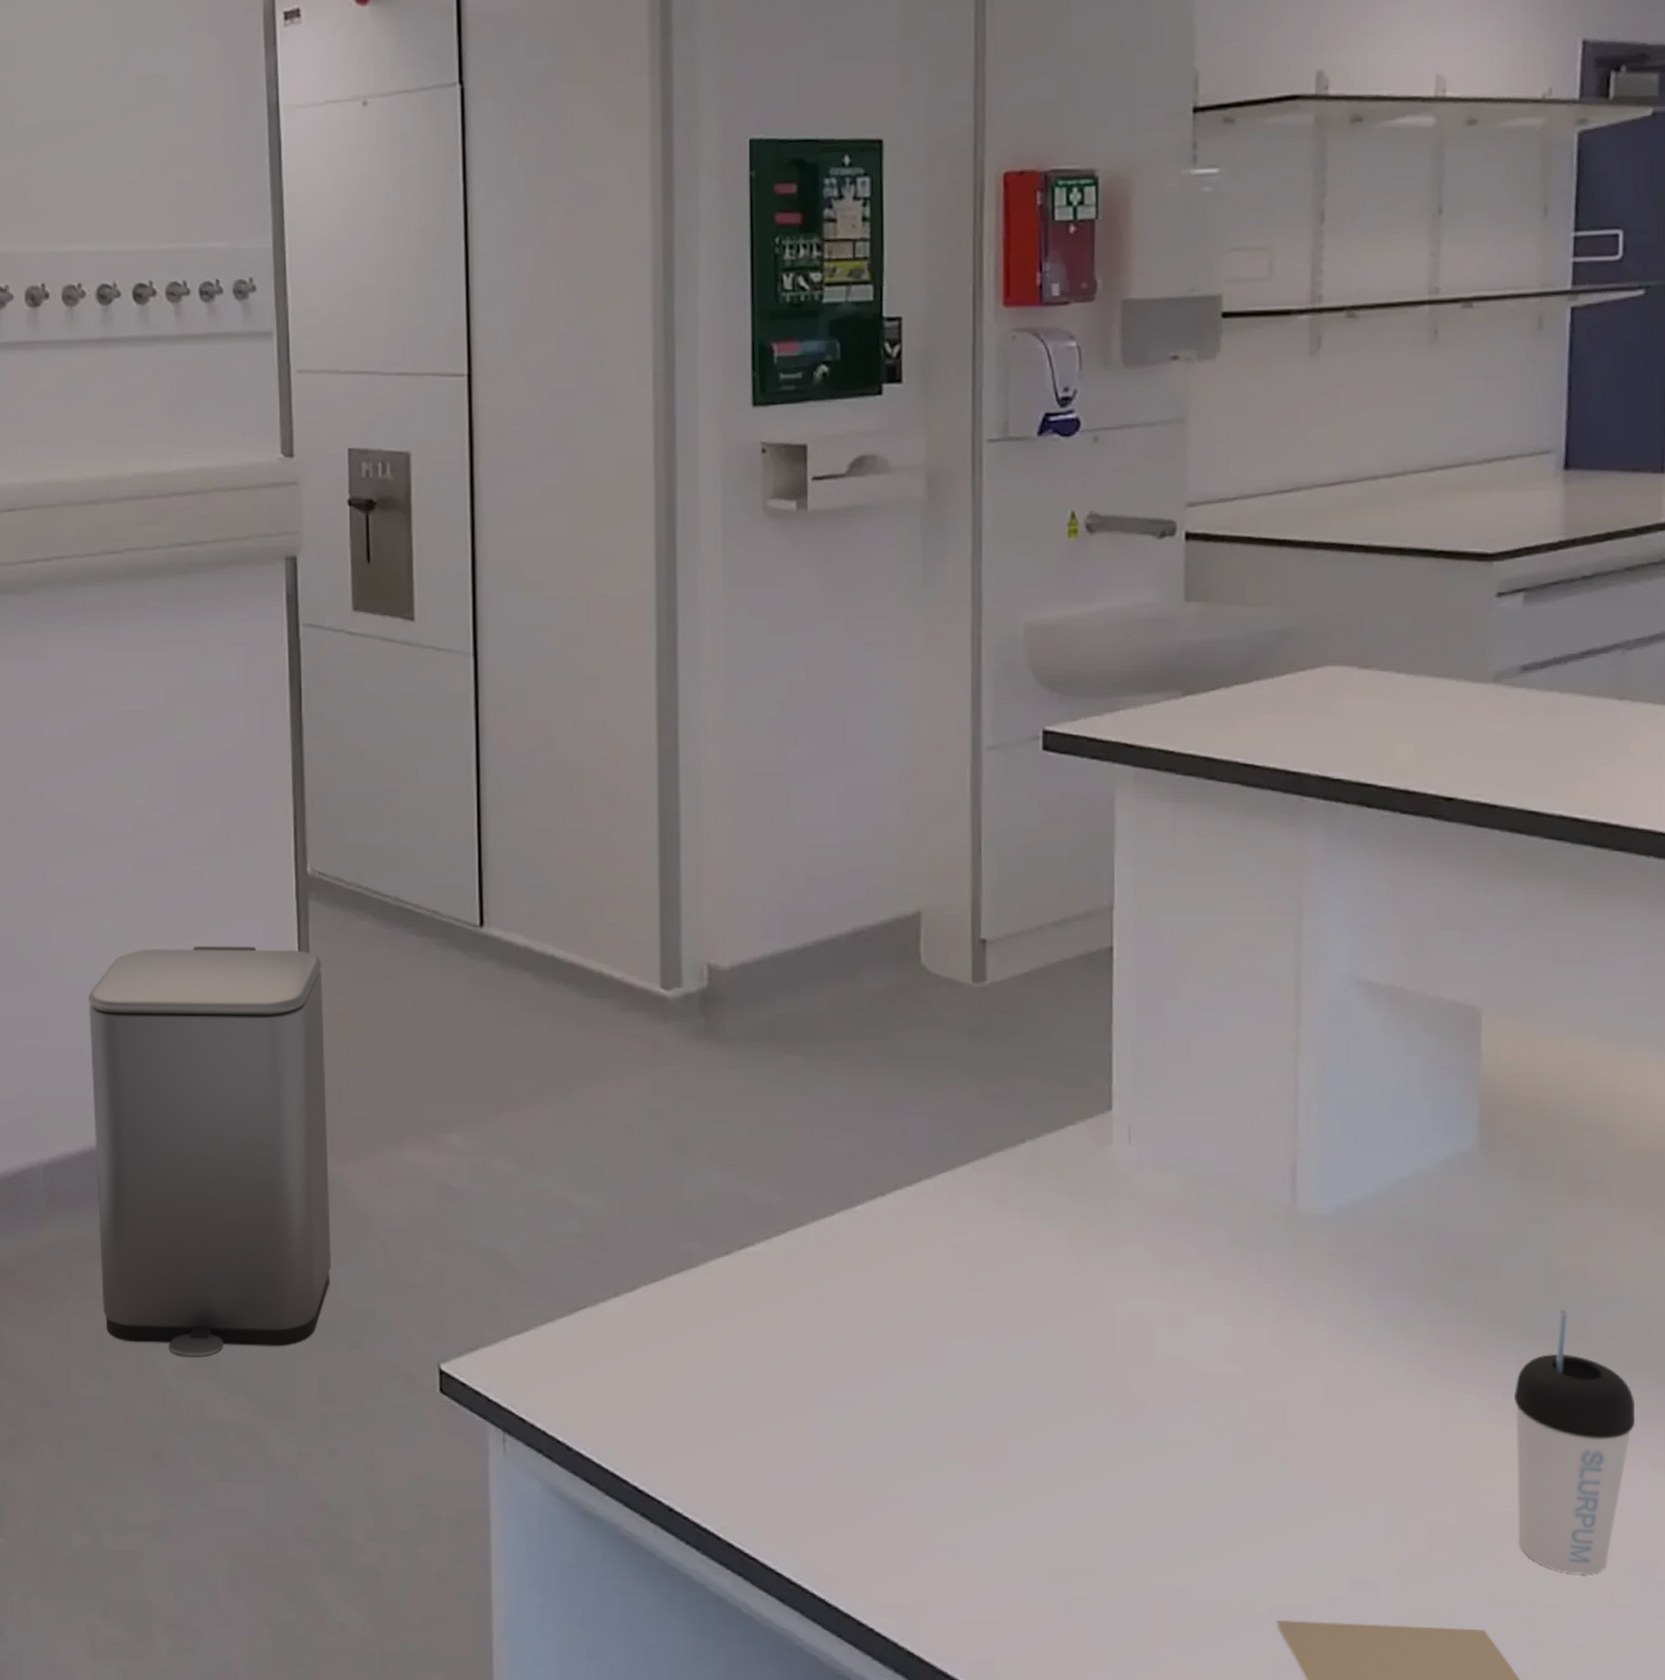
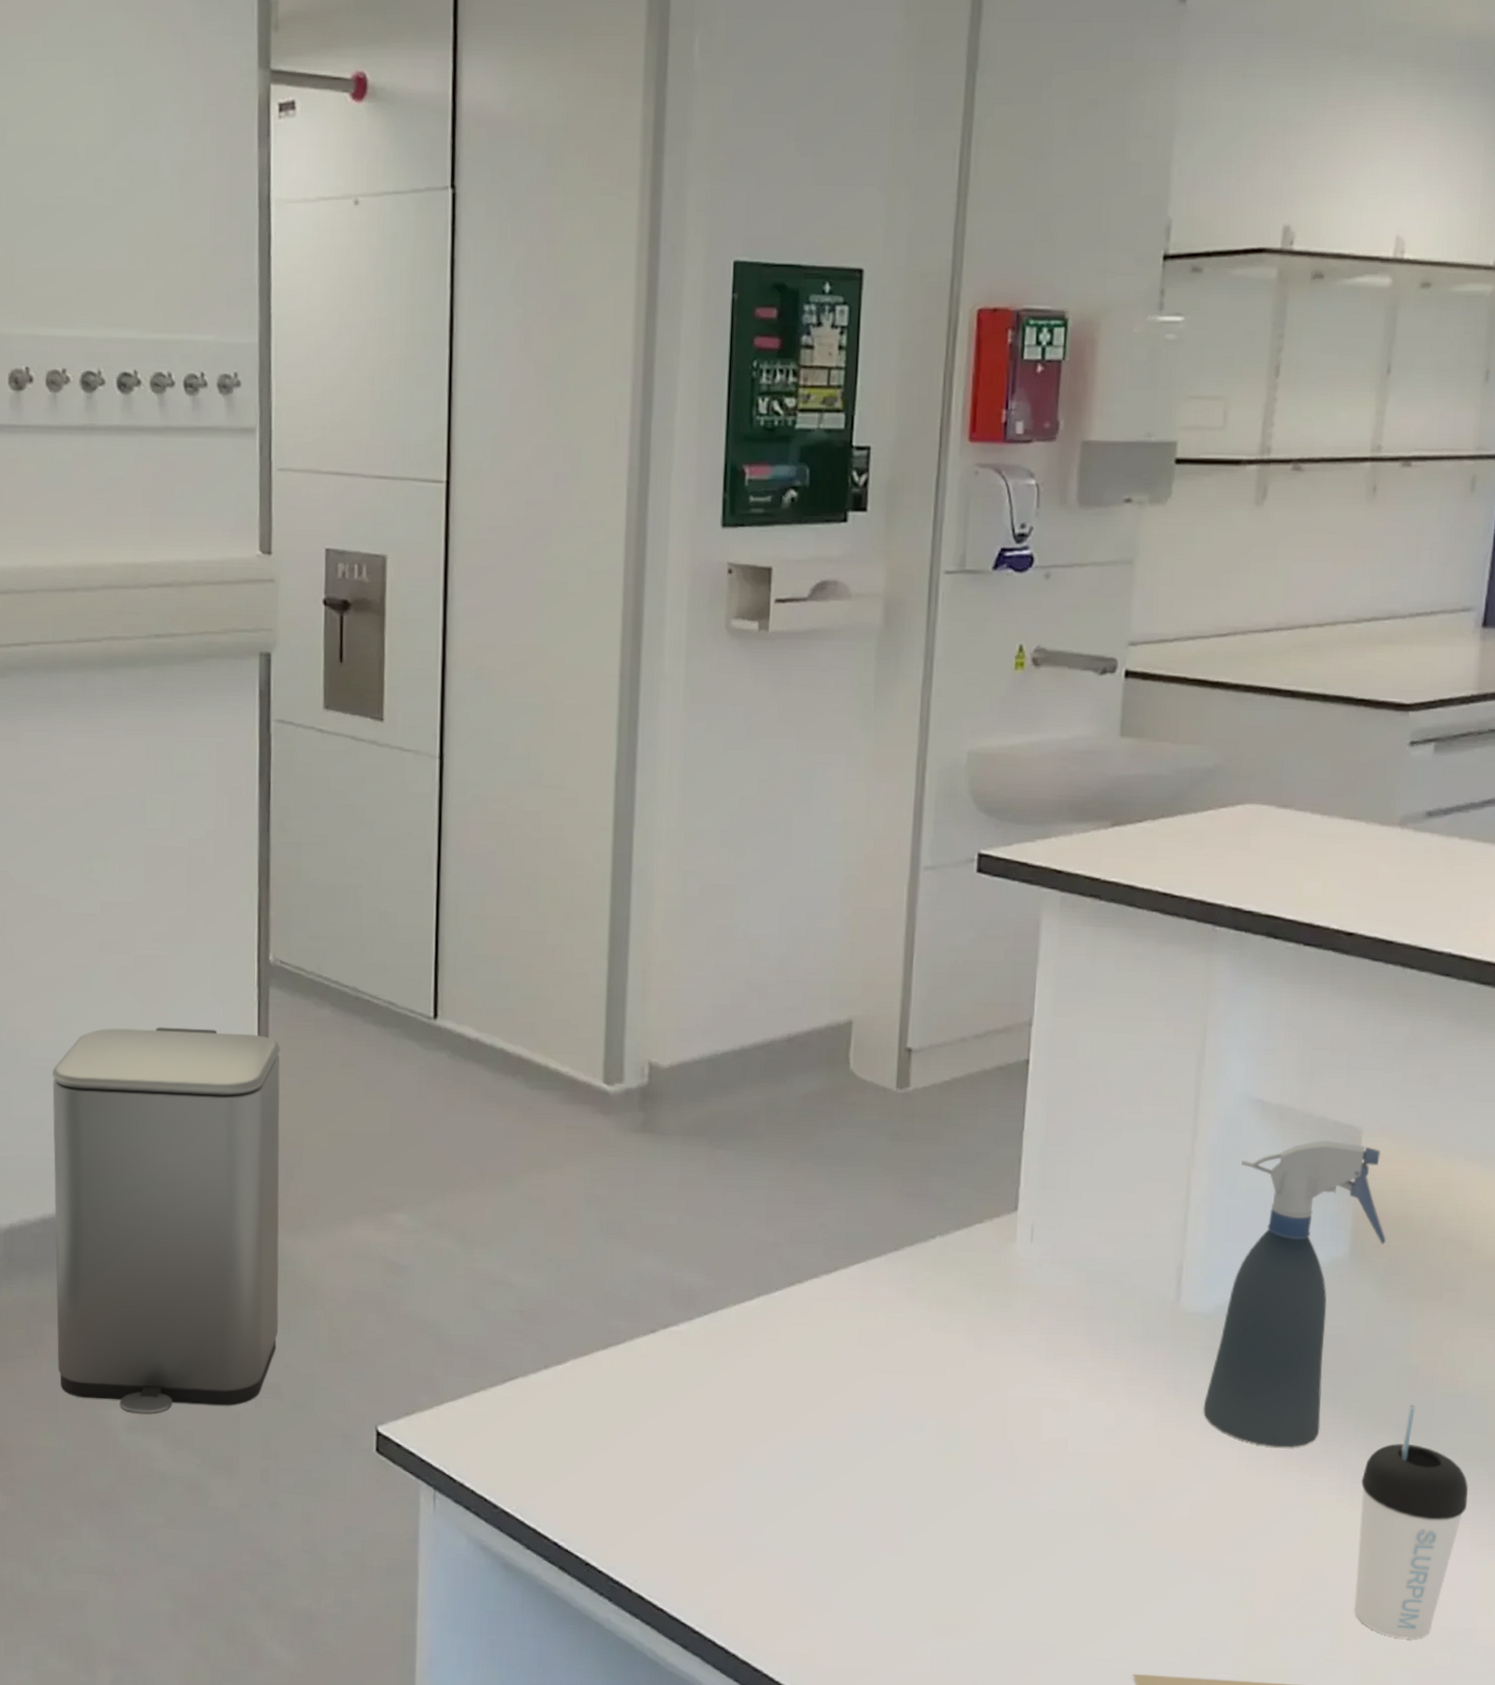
spray bottle: none [1331,1022,1519,1362] -> present [1203,1140,1387,1448]

